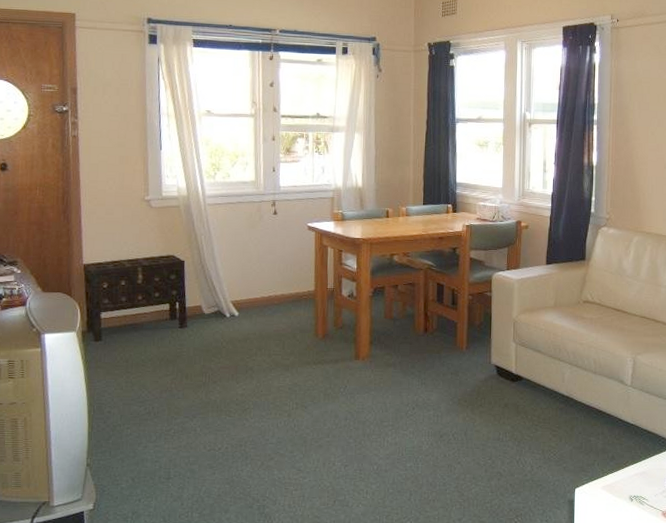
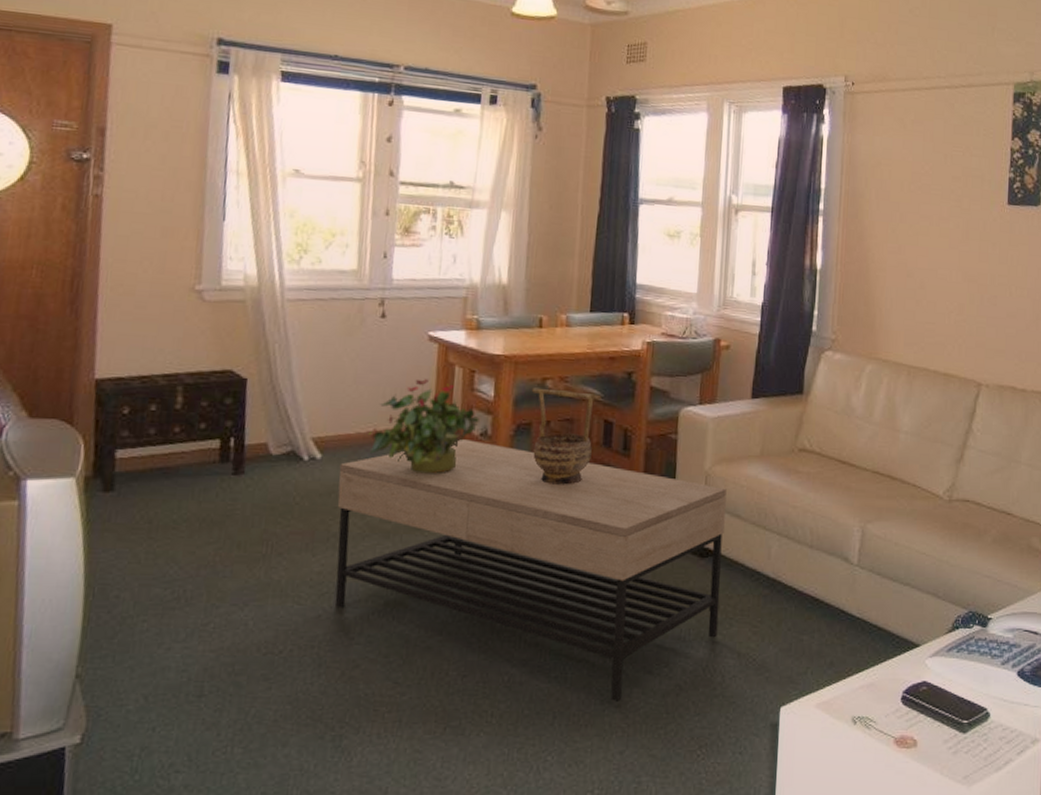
coffee table: none [251,300,530,484] -> present [334,439,727,701]
potted plant: none [269,257,347,325] -> present [368,379,479,474]
decorative bowl: none [383,261,435,331] -> present [531,387,602,485]

